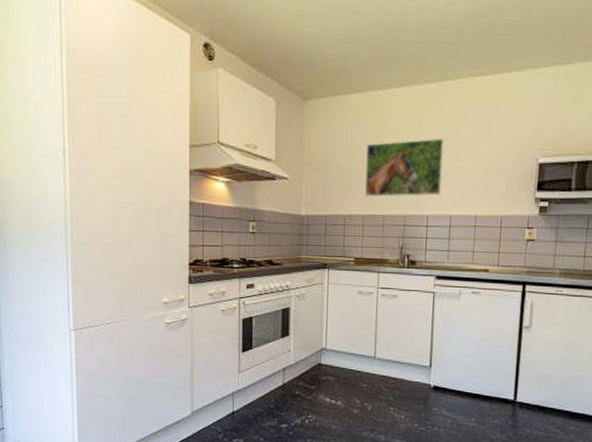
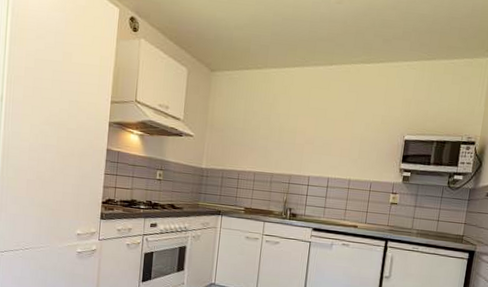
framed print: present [365,138,444,197] -> none [257,112,327,160]

